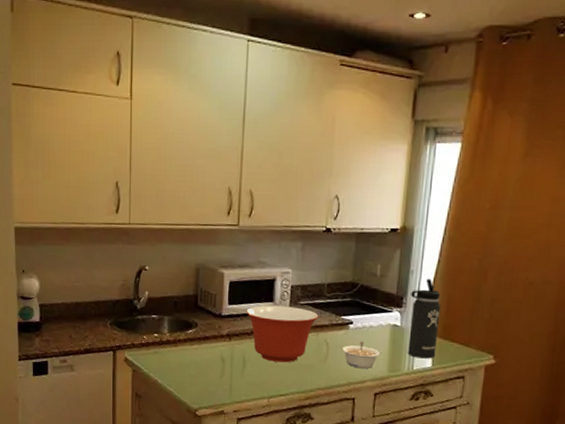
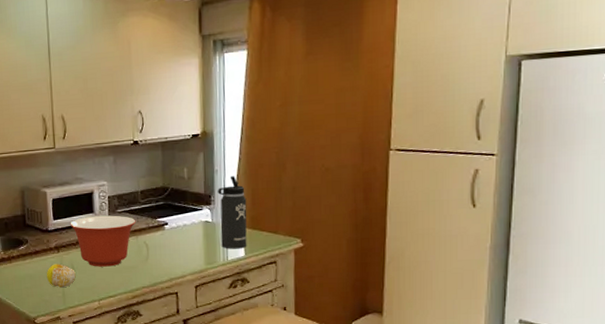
fruit: none [213,353,246,380] -> present [46,264,76,288]
legume: present [342,341,380,369] -> none [161,239,196,265]

